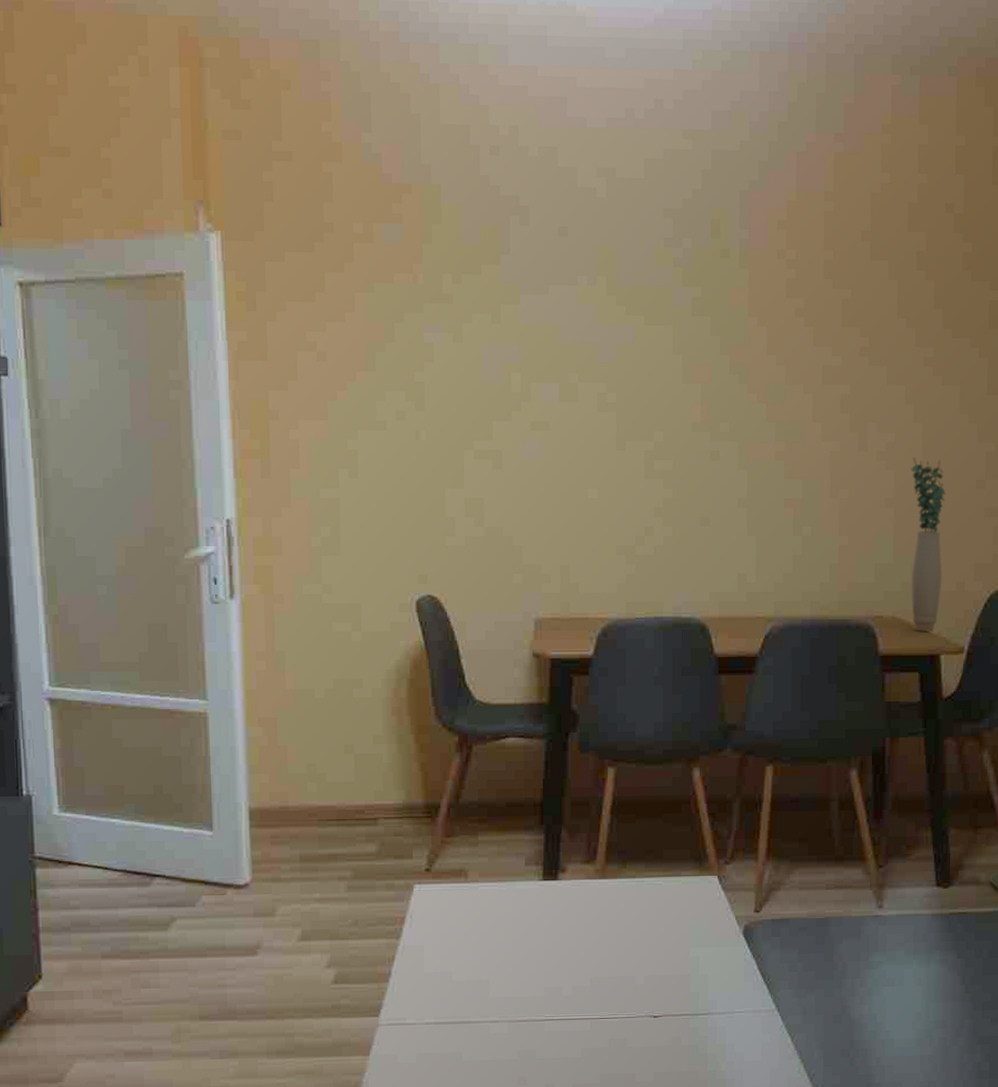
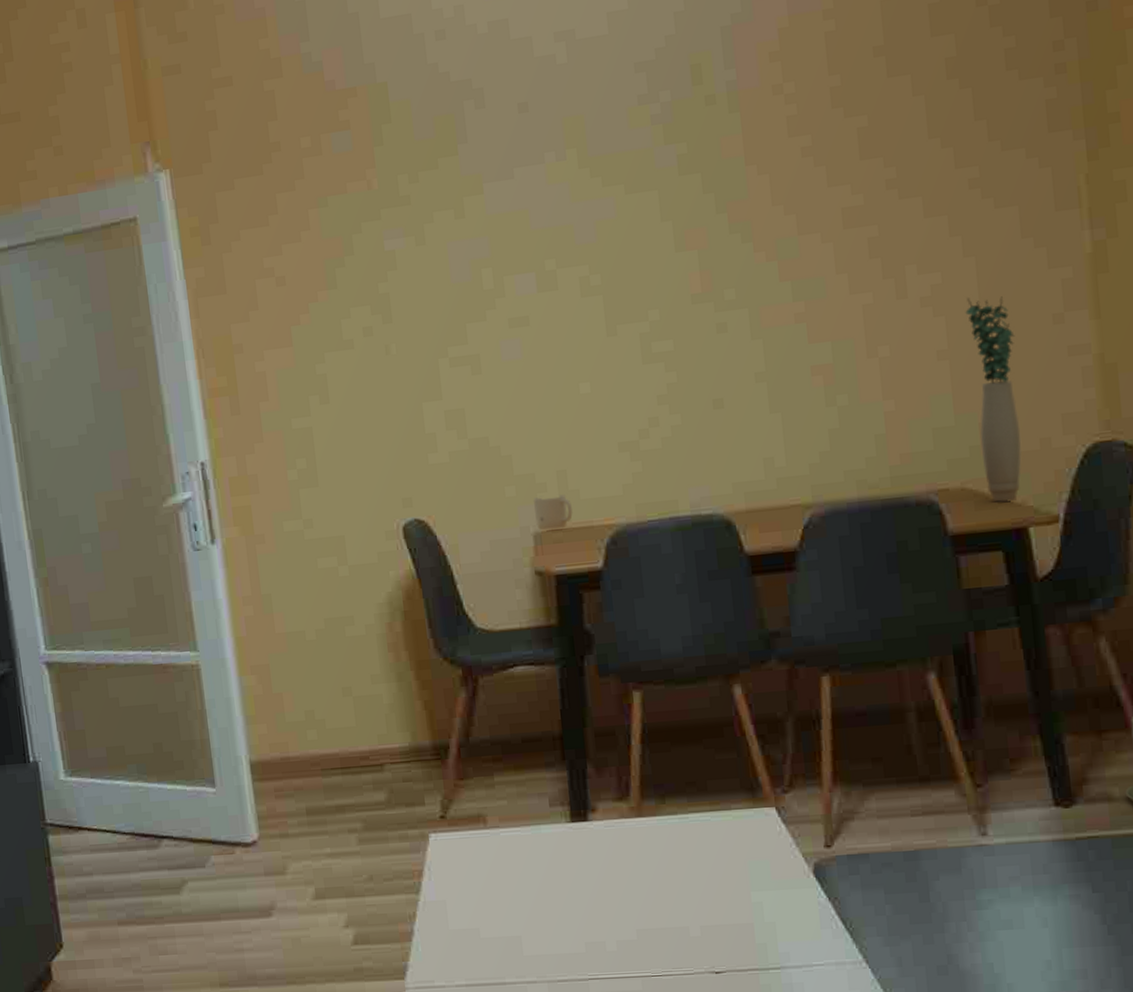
mug: none [537,586,571,618] -> present [532,494,573,531]

